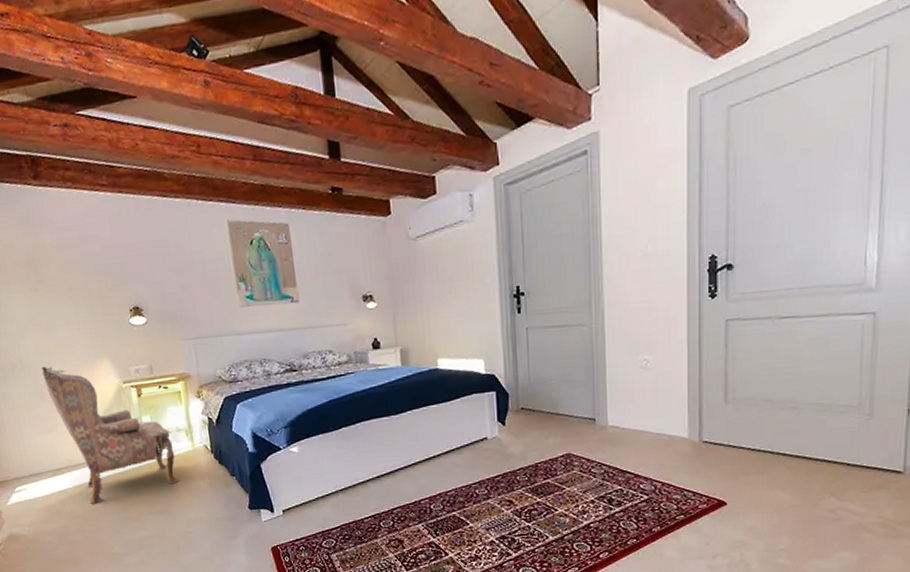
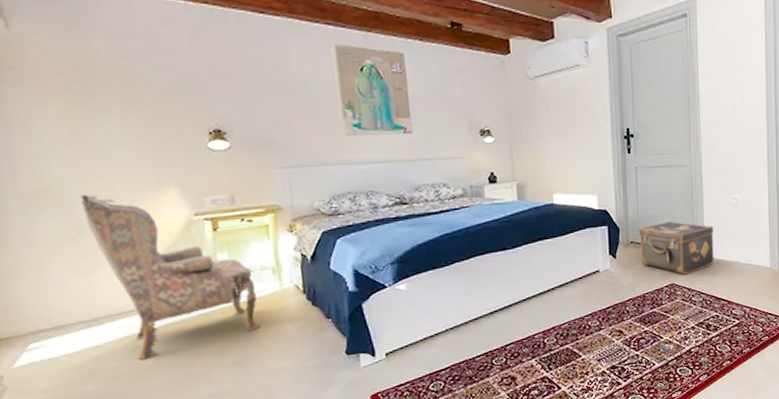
suitcase: none [531,386,618,444] -> present [639,221,714,275]

